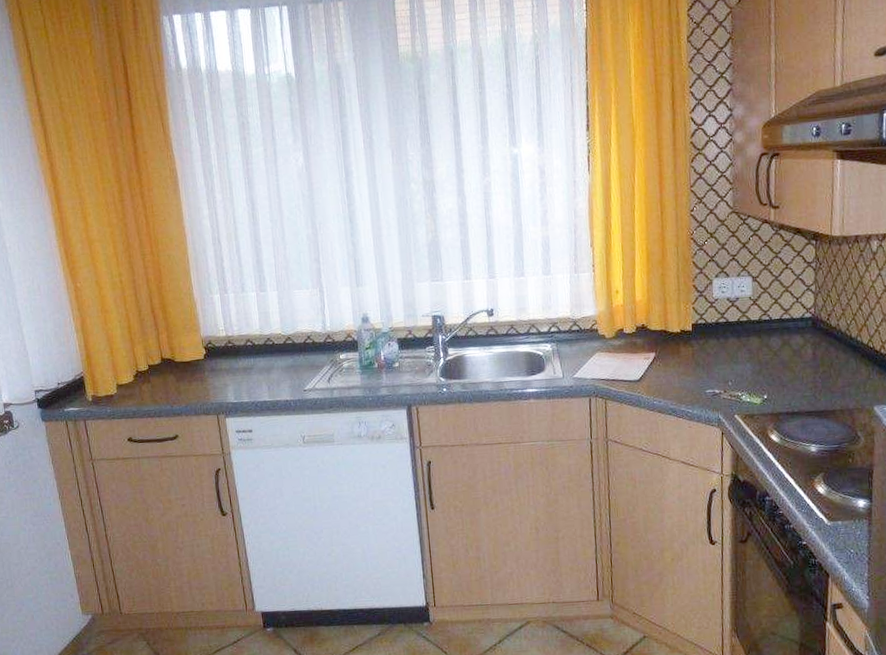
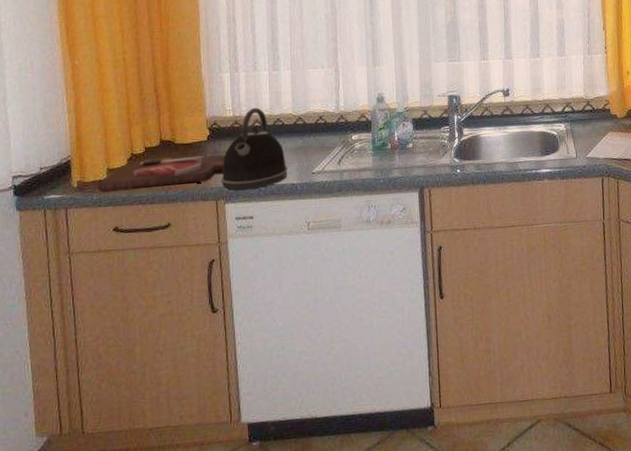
cutting board: none [110,372,222,406] -> present [98,154,226,193]
kettle: none [220,327,281,406] -> present [221,107,288,191]

